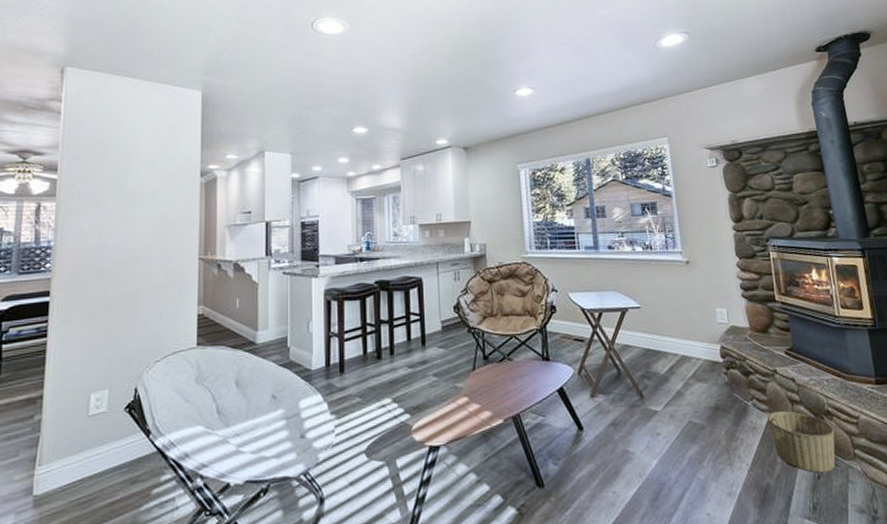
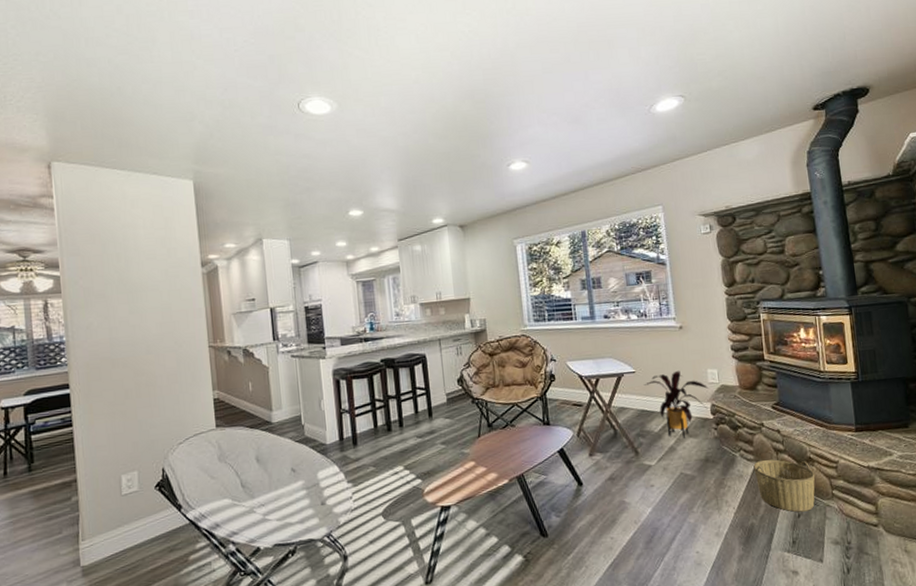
house plant: none [649,308,718,383] -> present [643,370,709,438]

